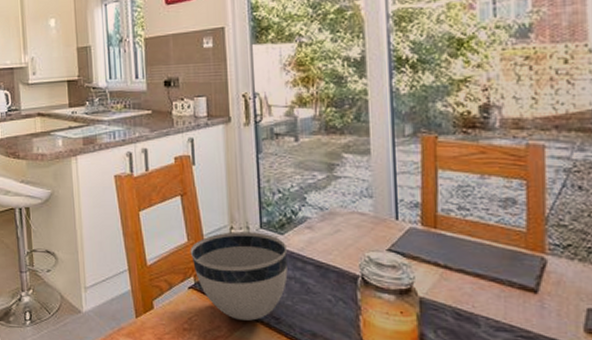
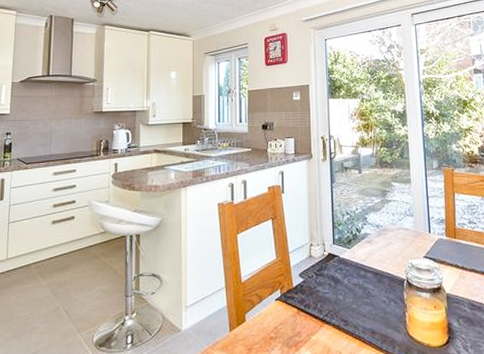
bowl: present [189,232,288,321] -> none [277,248,354,325]

